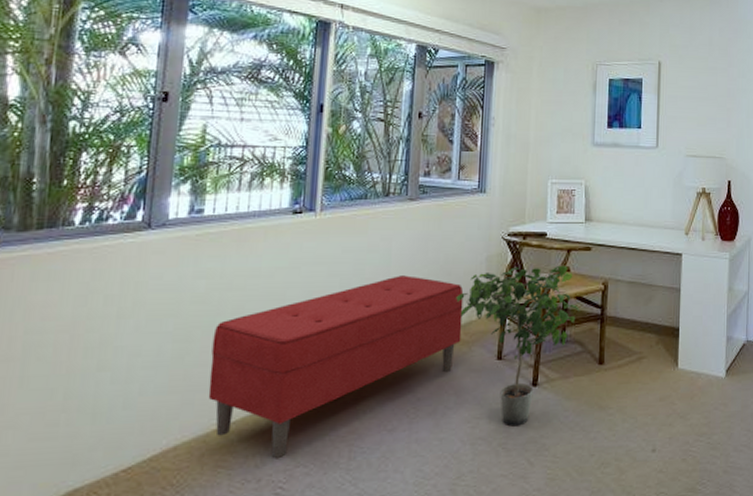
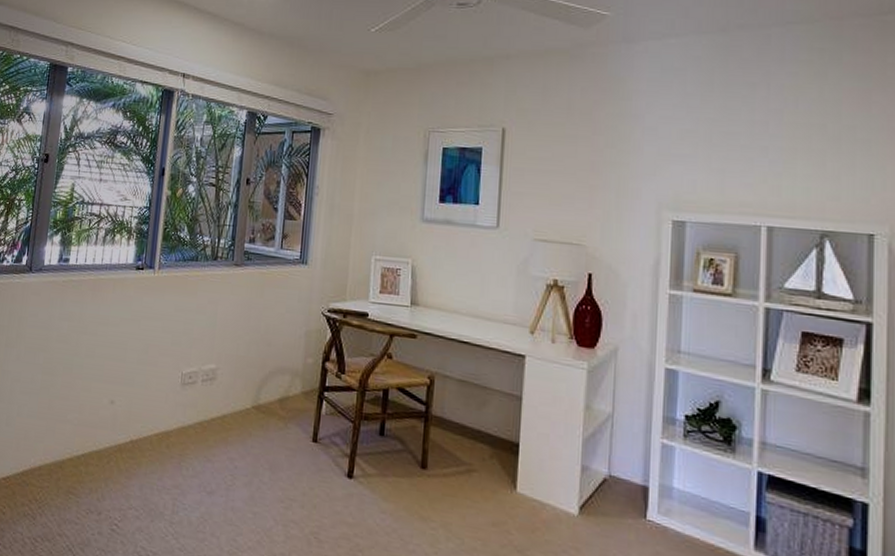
bench: present [208,275,464,459] -> none [65,339,282,497]
potted plant: present [456,265,580,427] -> none [274,346,402,518]

